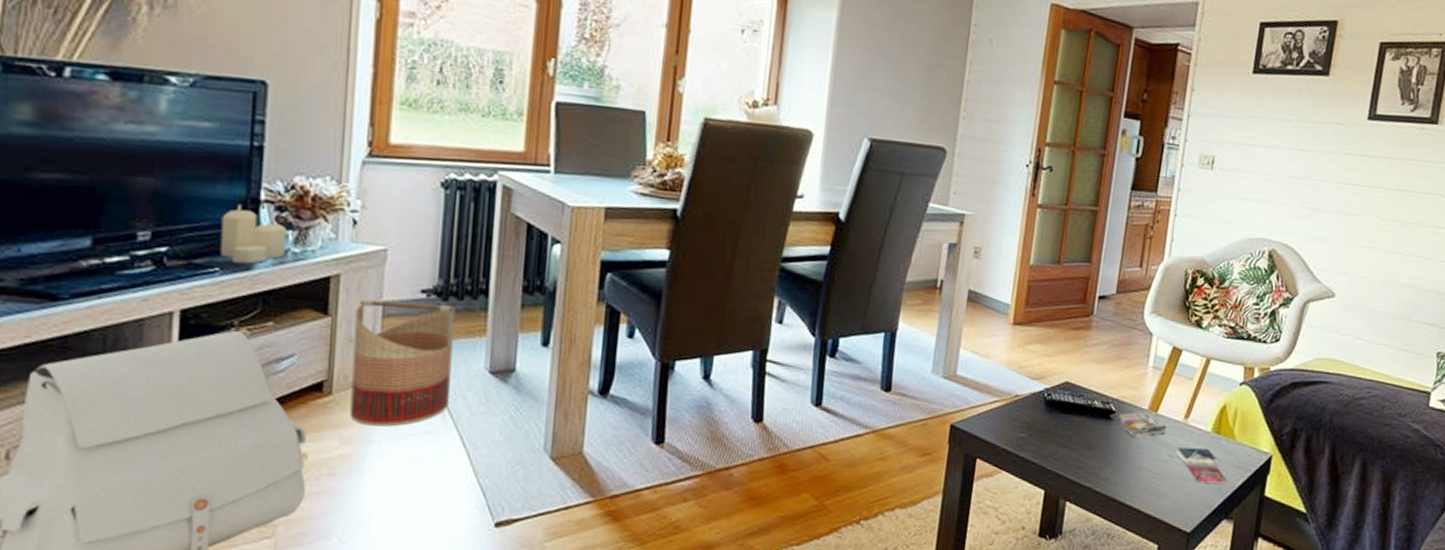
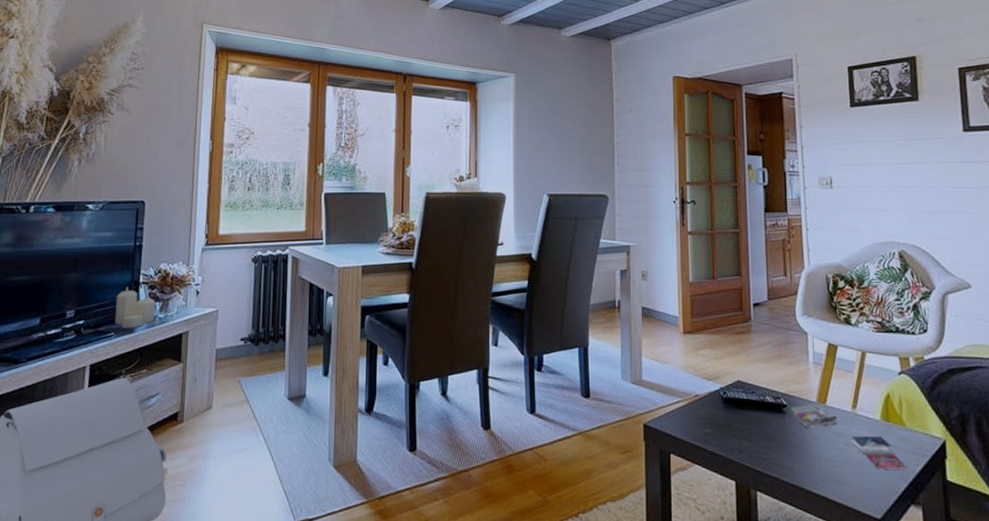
basket: present [349,299,455,427] -> none [195,349,264,446]

